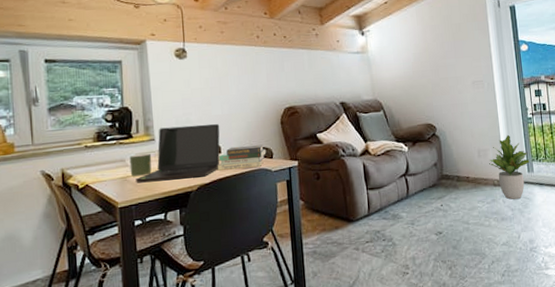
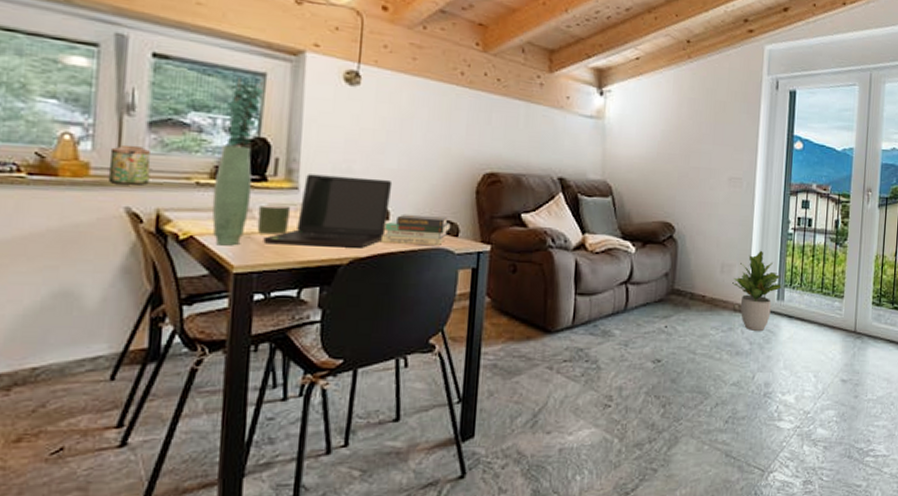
canister: none [26,126,54,155] -> present [108,144,151,185]
vase: none [97,66,123,189] -> present [212,77,264,246]

